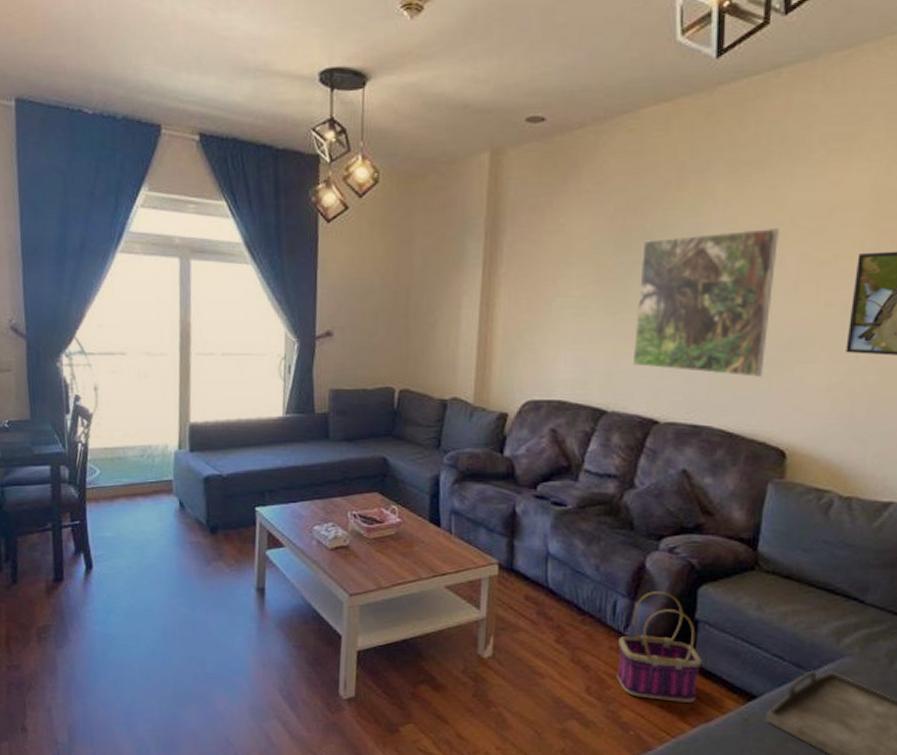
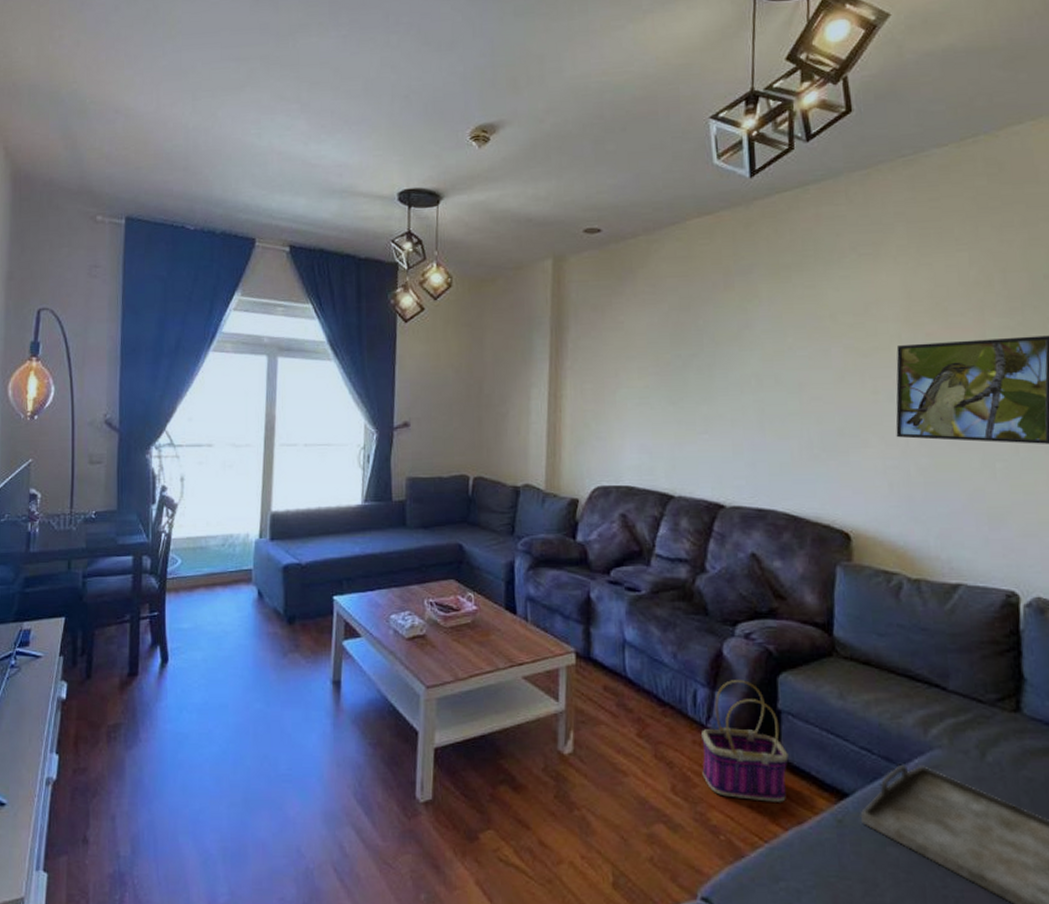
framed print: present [632,227,780,378] -> none [695,322,823,463]

